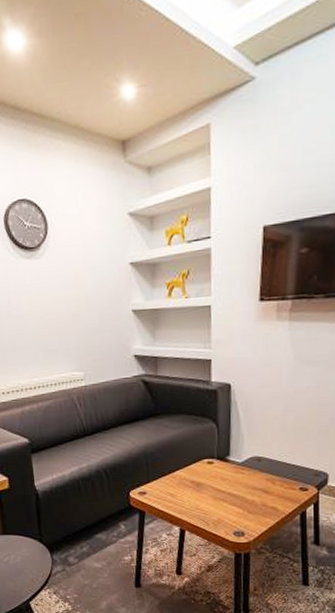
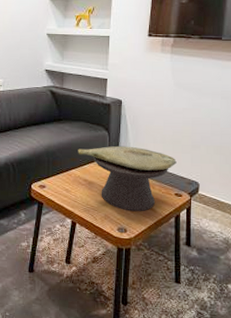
decorative bowl: none [181,438,300,513] -> present [78,145,177,212]

